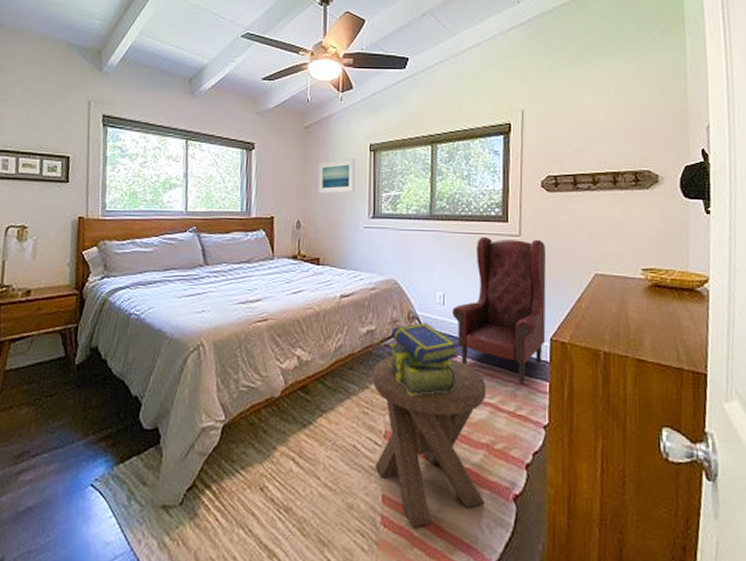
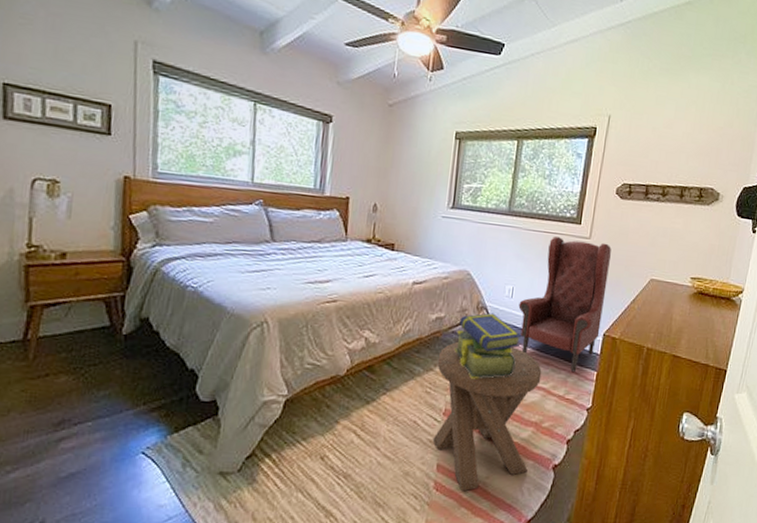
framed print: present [317,159,355,194] -> none [397,144,439,181]

